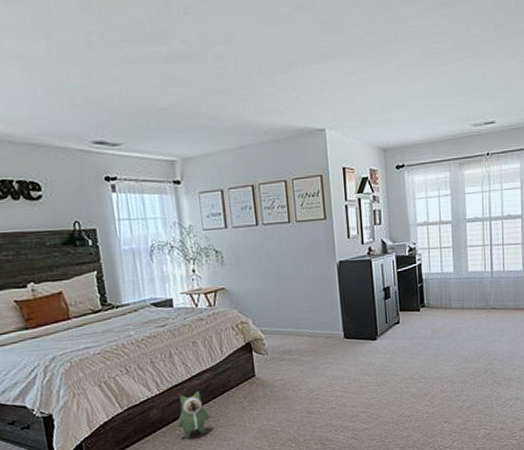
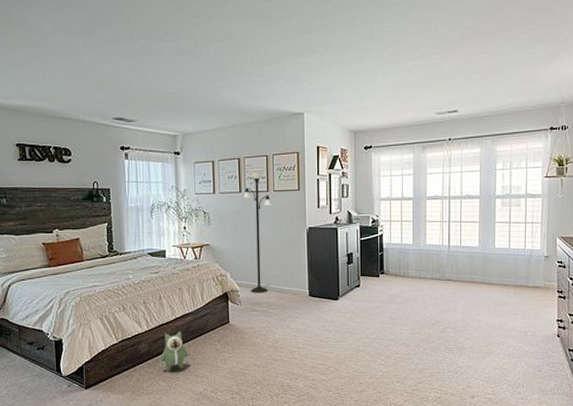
floor lamp: none [261,196,298,340] -> present [243,169,272,293]

